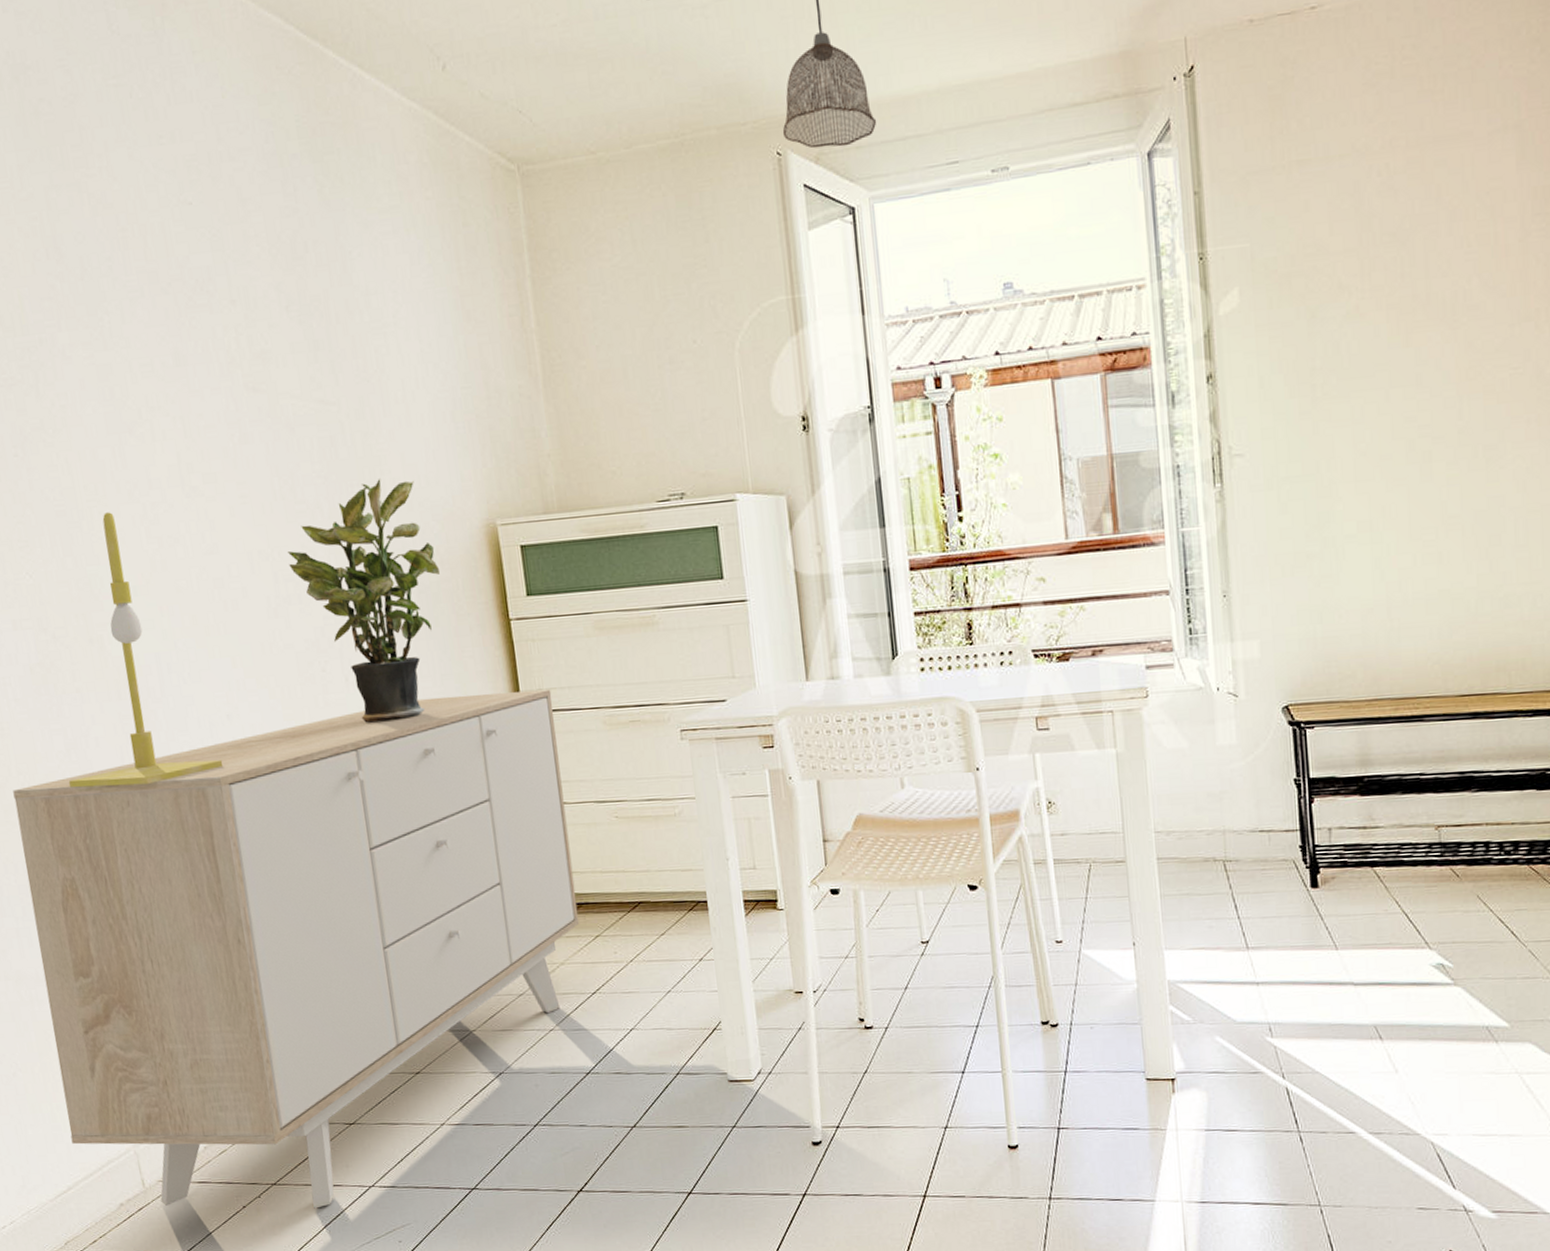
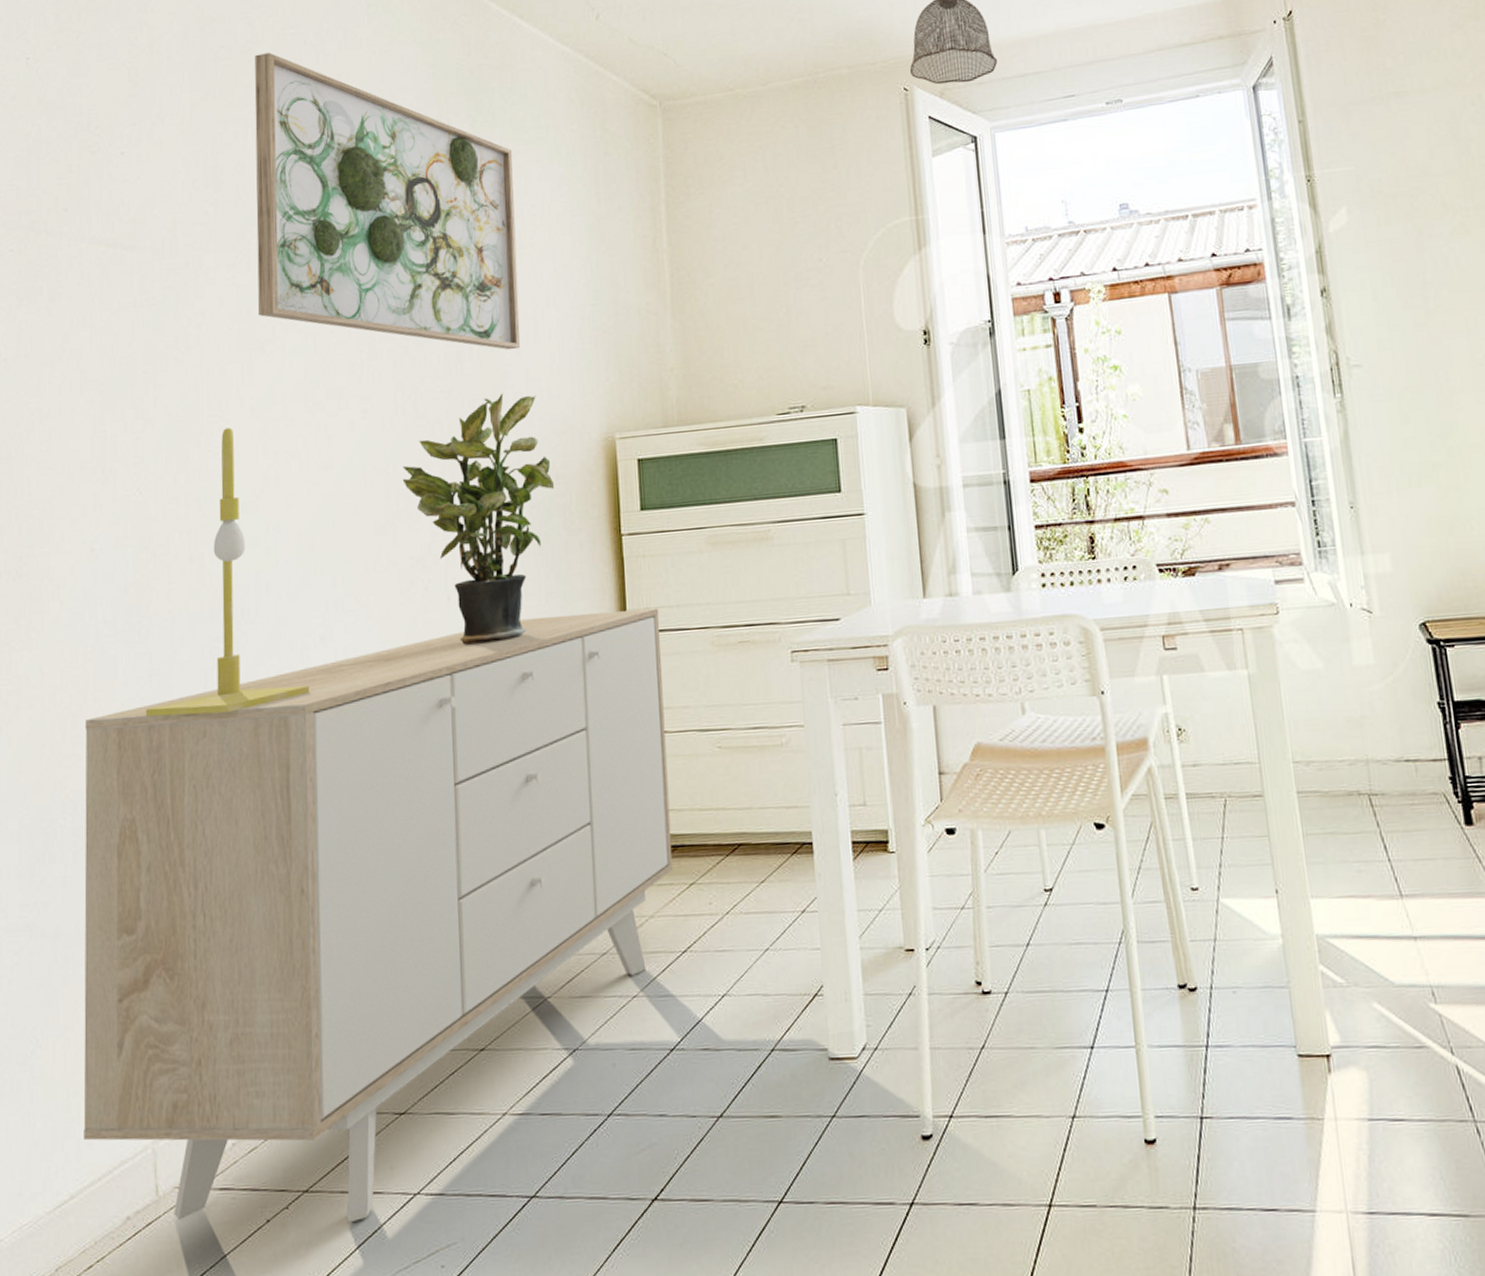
wall art: none [78,106,393,435] -> present [254,52,521,350]

